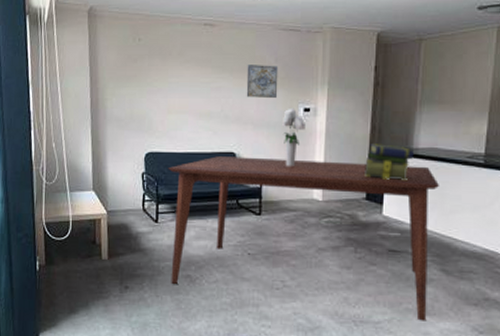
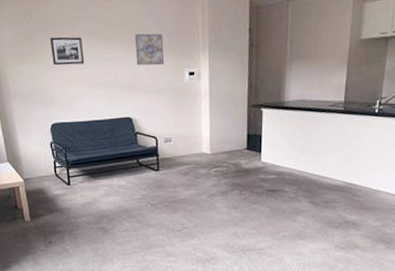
picture frame: none [156,62,191,92] -> present [49,37,85,66]
dining table: present [168,156,440,321] -> none [73,116,308,244]
bouquet: present [283,107,305,166] -> none [171,72,191,126]
stack of books: present [365,144,414,180] -> none [245,99,285,131]

